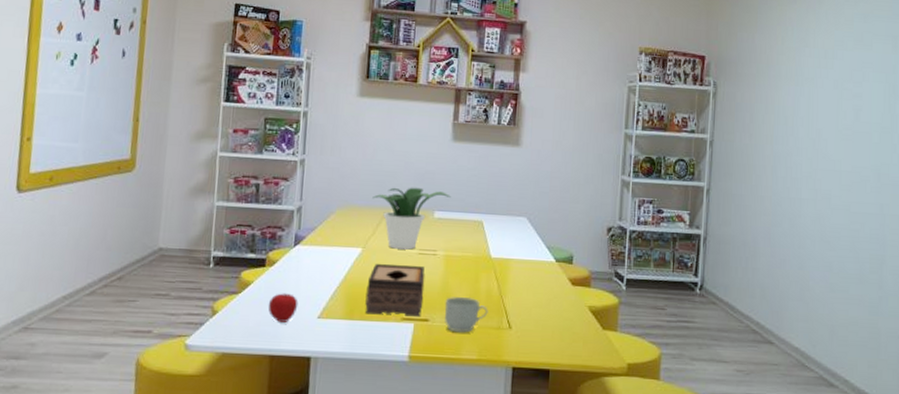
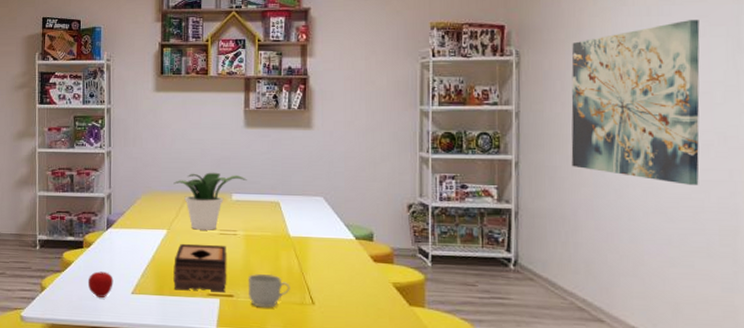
wall art: none [755,65,865,217] -> present [571,20,700,185]

